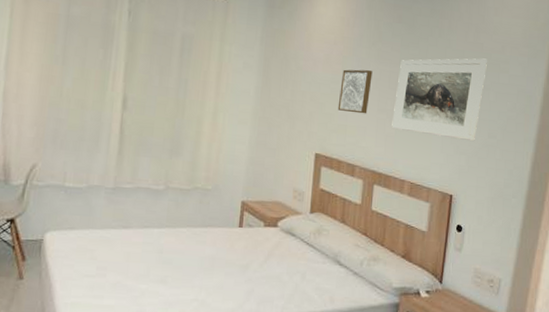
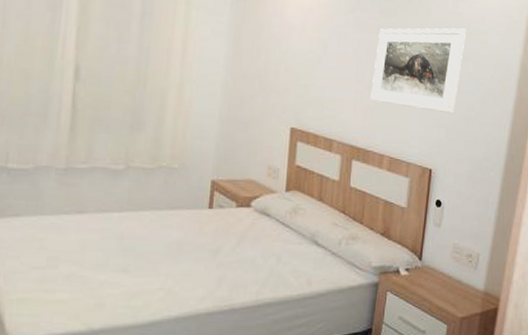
wall art: present [337,69,373,114] -> none [314,38,351,86]

